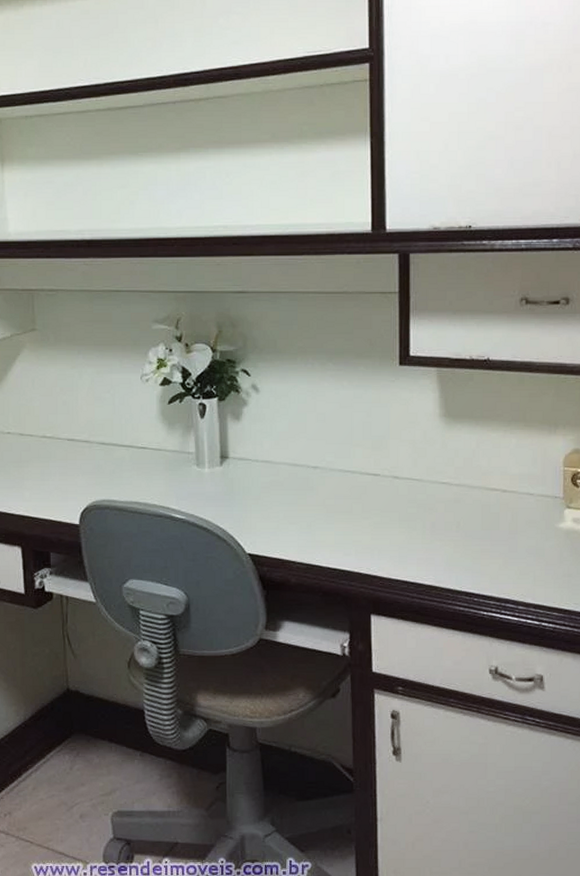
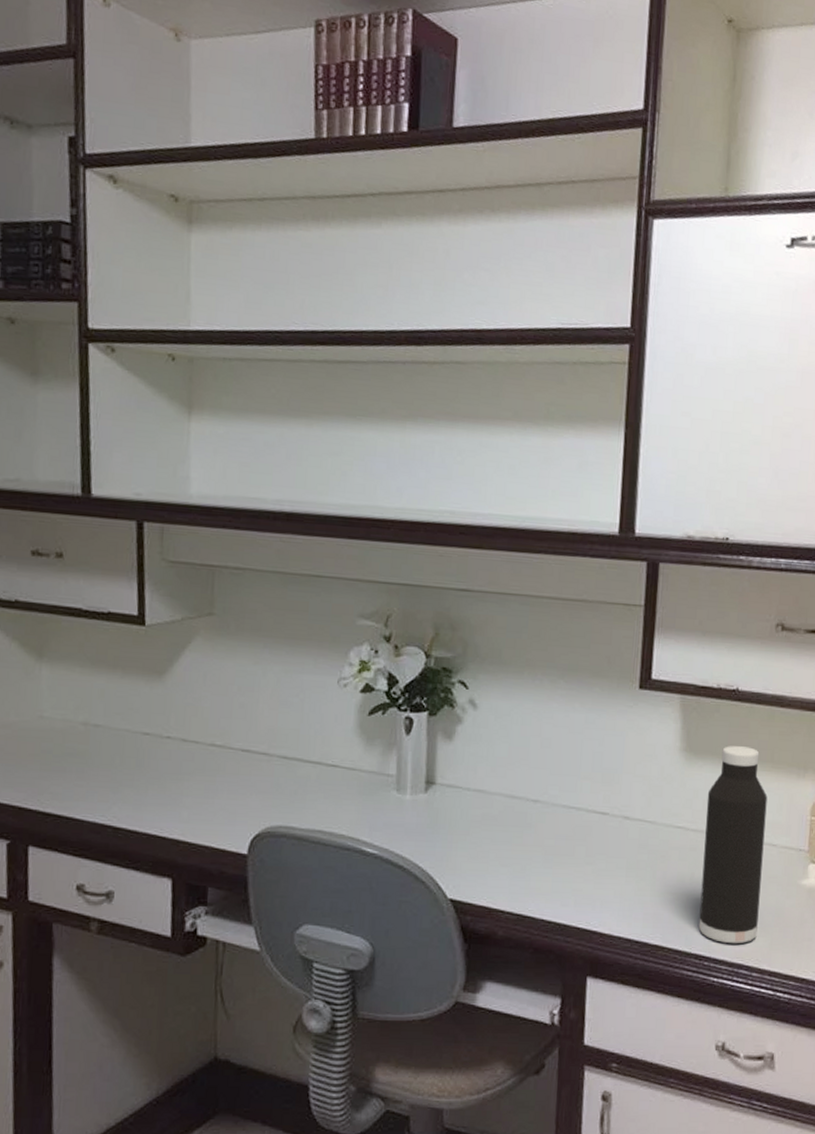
water bottle: none [467,409,522,582] -> present [698,746,768,944]

